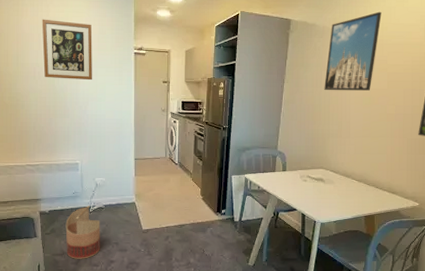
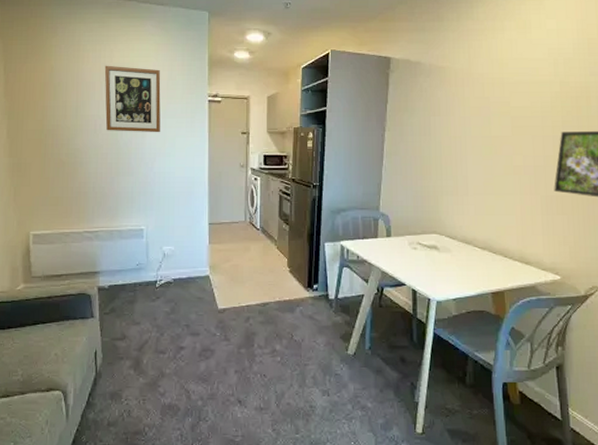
basket: present [65,206,100,259] -> none [127,280,168,345]
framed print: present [324,11,382,91] -> none [434,45,500,140]

